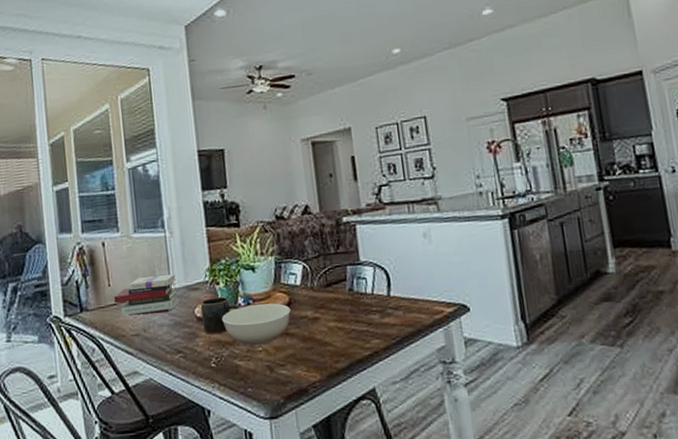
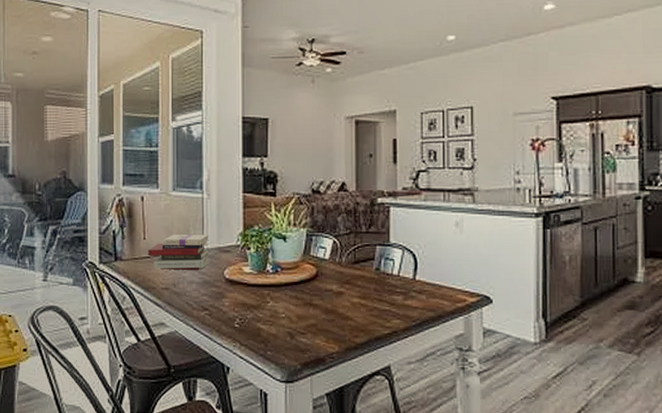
mug: present [200,296,240,335] -> none [230,261,268,297]
bowl: present [222,303,291,346] -> none [249,273,316,312]

